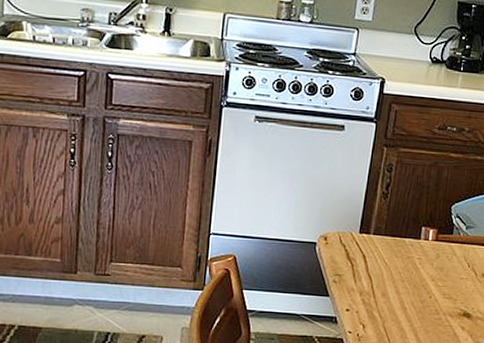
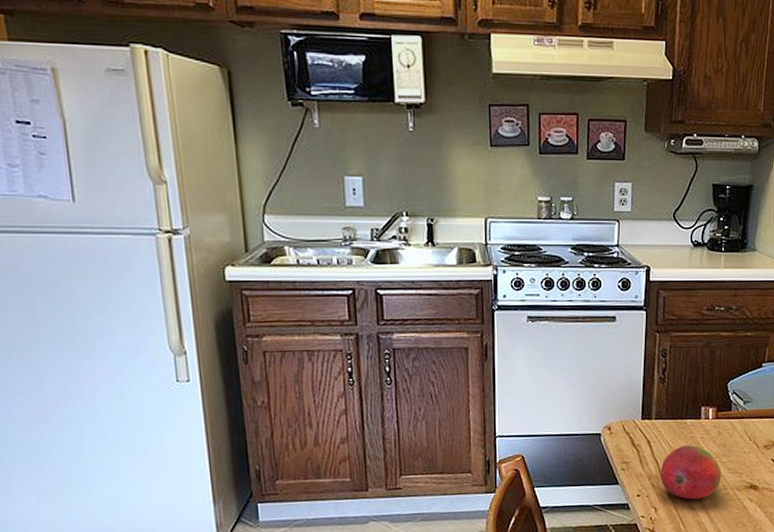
fruit: none [372,264,436,321] -> present [660,445,722,500]

